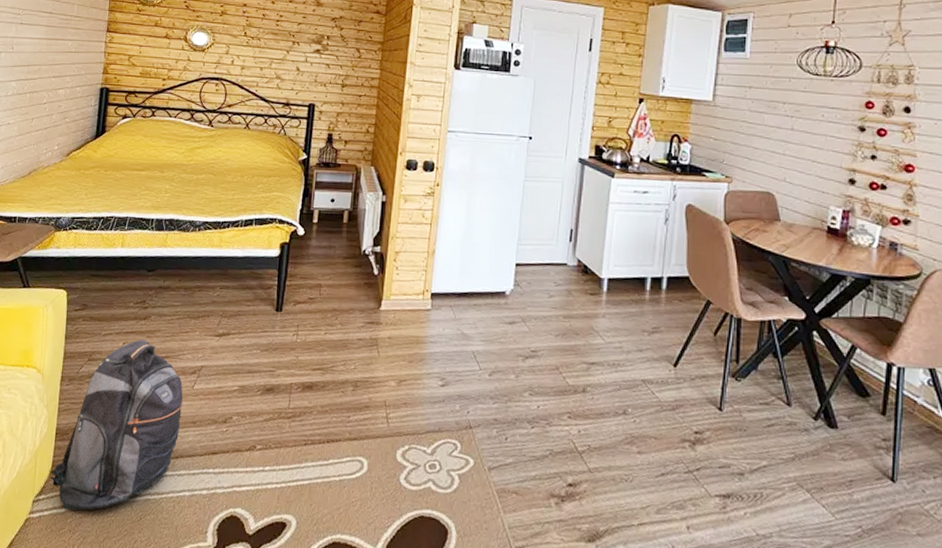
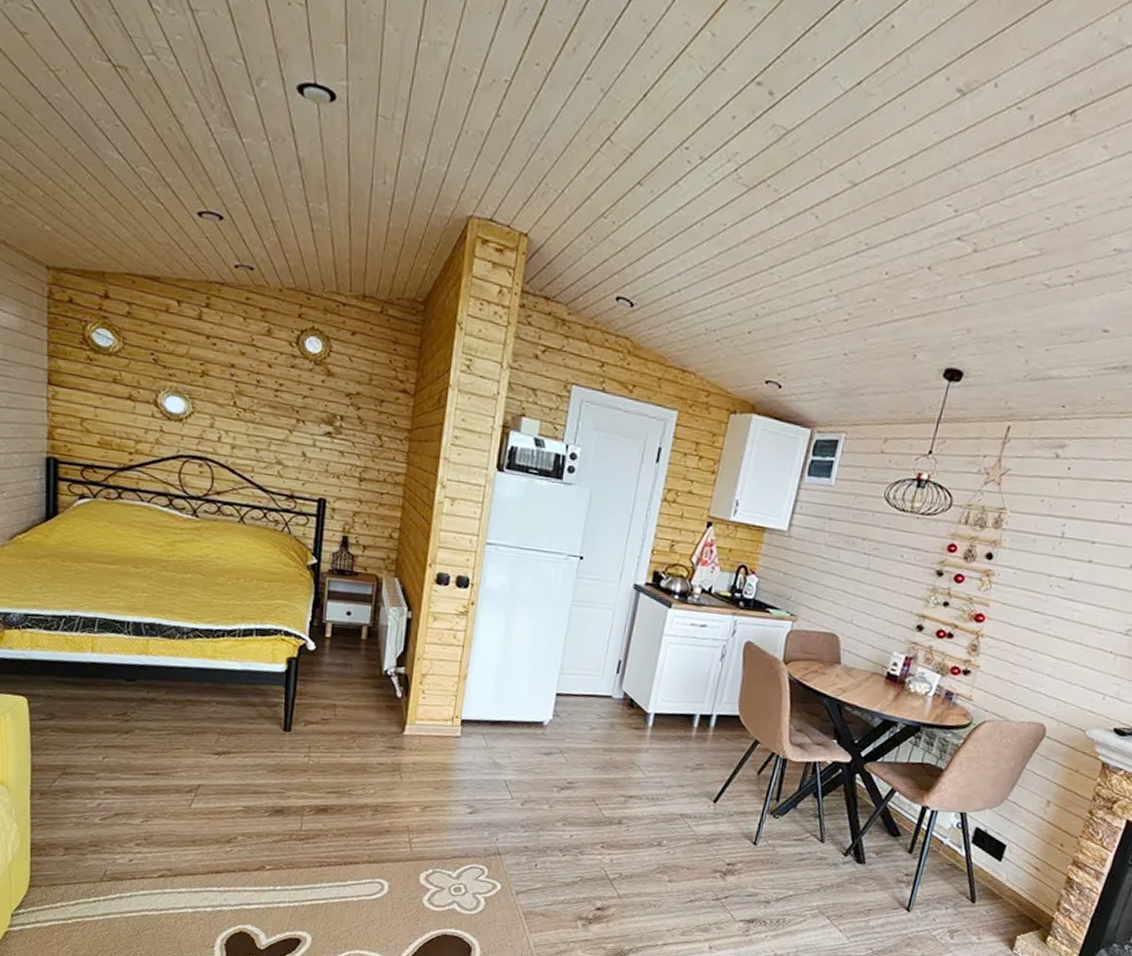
backpack: present [49,339,183,511] -> none [28,753,179,925]

